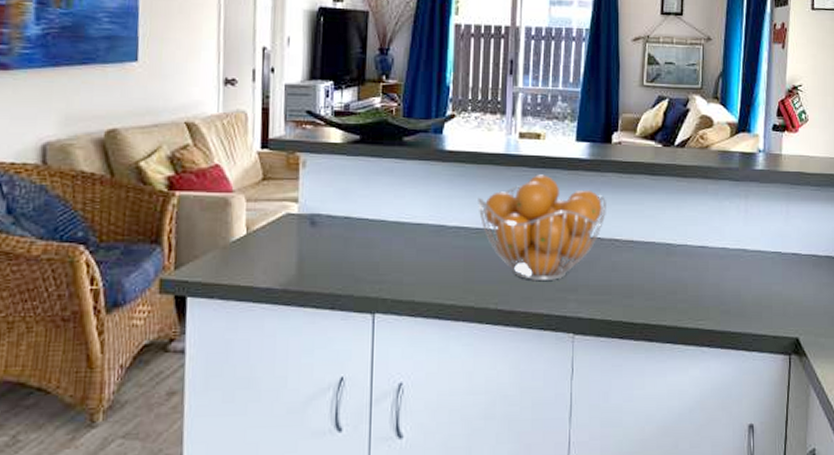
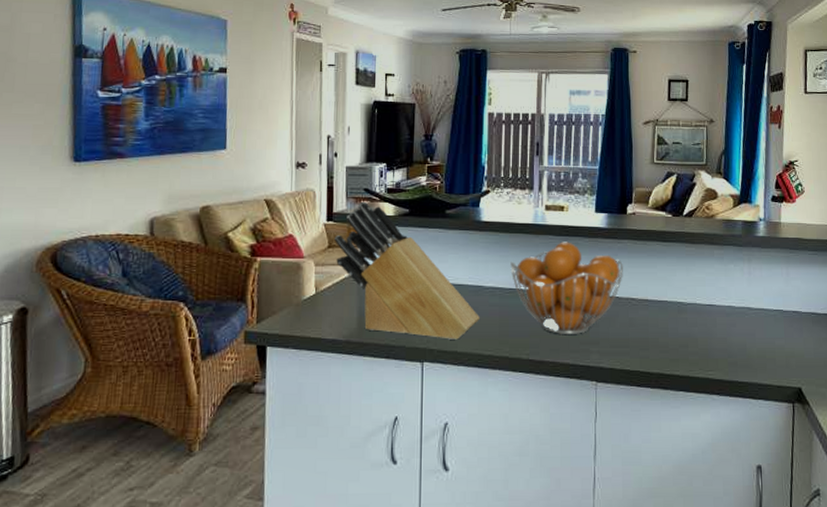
knife block: none [270,125,441,287] -> present [334,201,480,340]

